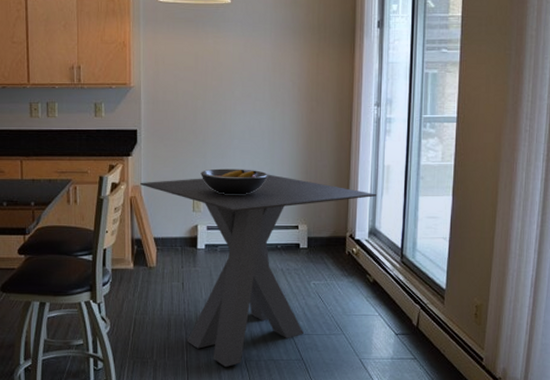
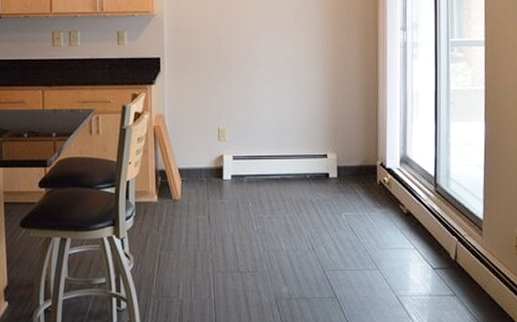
dining table: present [140,174,376,367] -> none [164,101,406,306]
fruit bowl: present [201,168,268,195] -> none [225,96,294,123]

